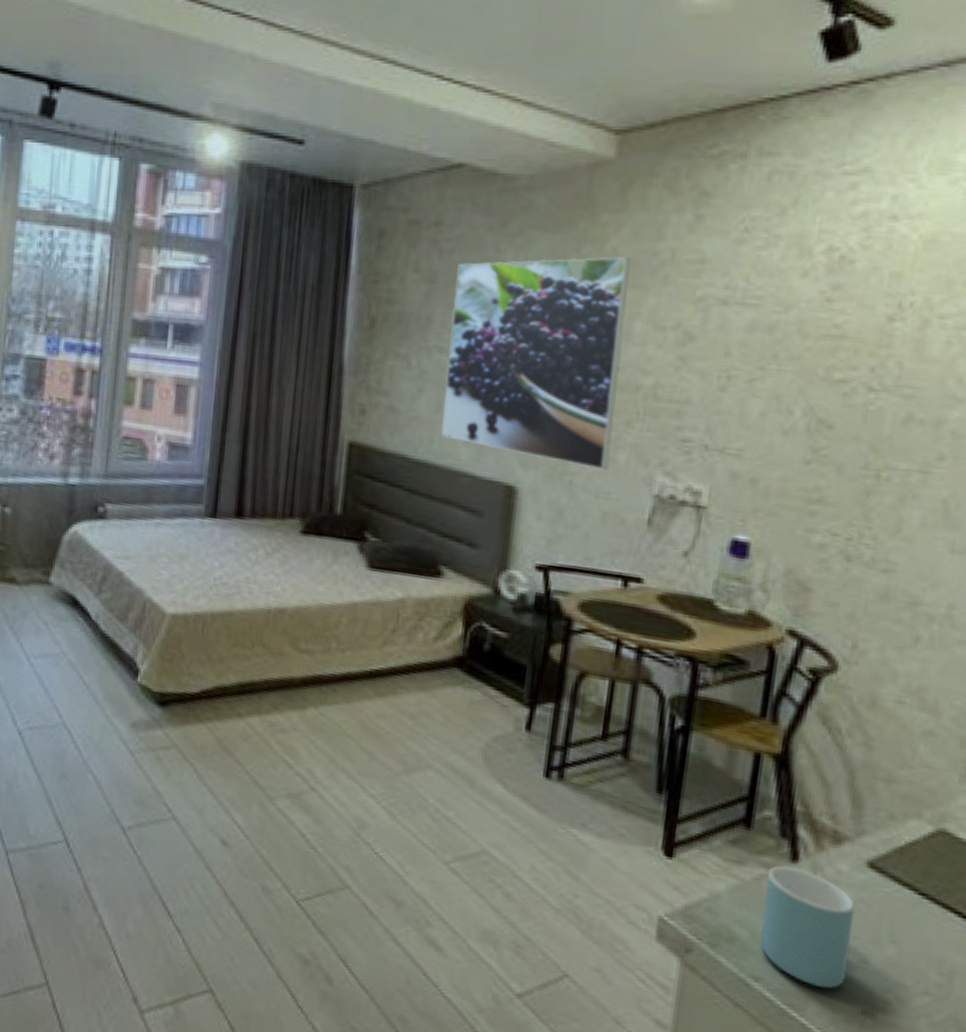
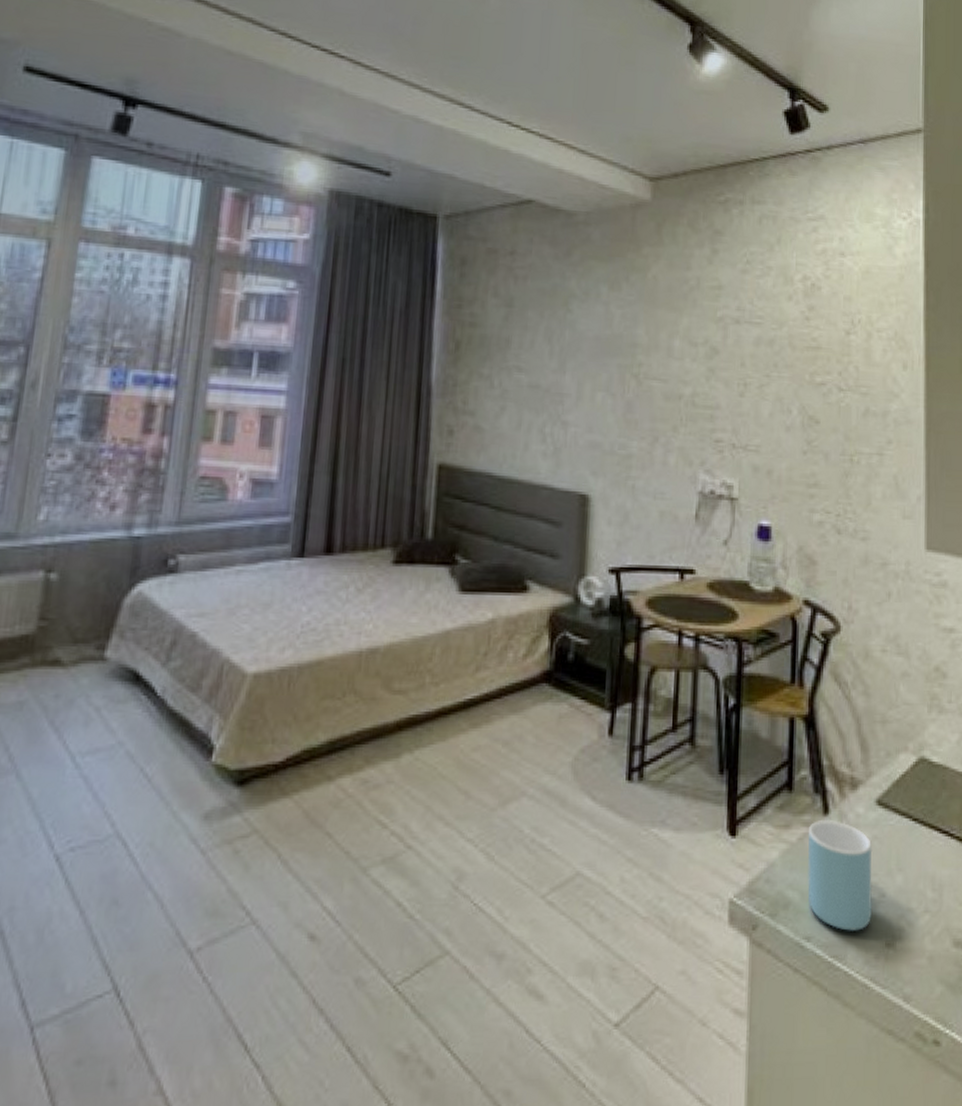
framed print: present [441,257,632,471] -> none [522,284,669,473]

